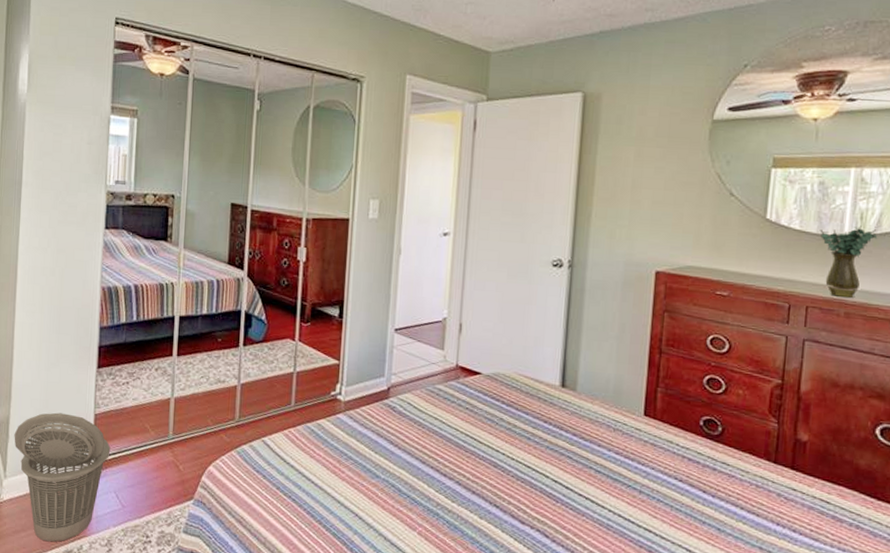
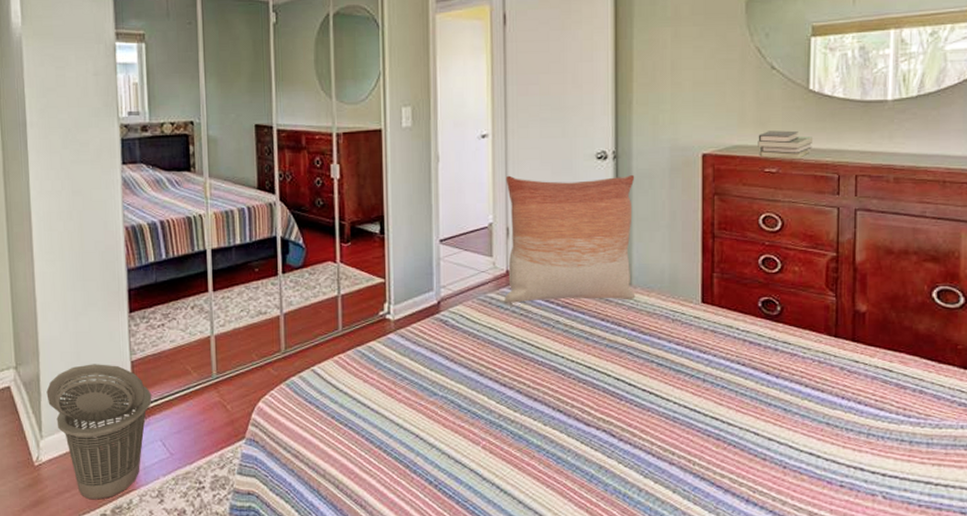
pillow: none [452,273,588,406] -> present [504,175,636,303]
books: none [711,255,766,285] -> present [758,130,812,159]
vase: present [820,224,878,297] -> none [863,87,922,162]

